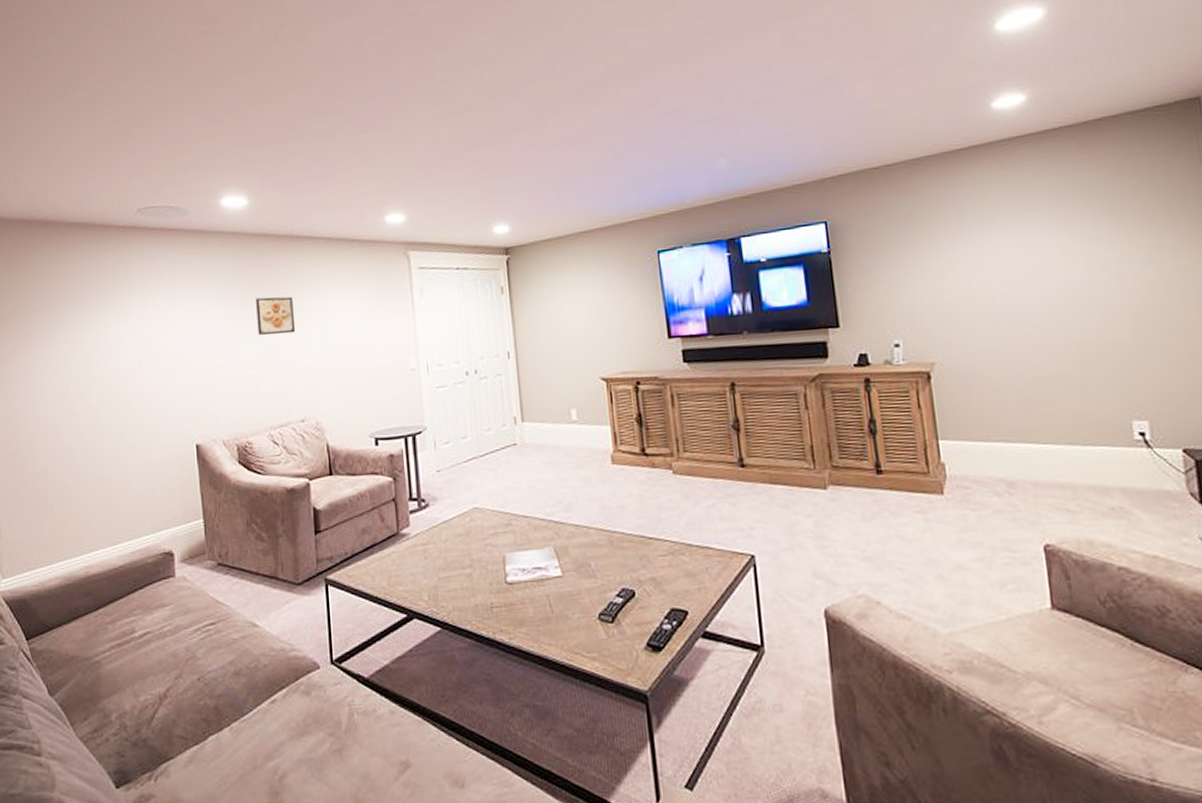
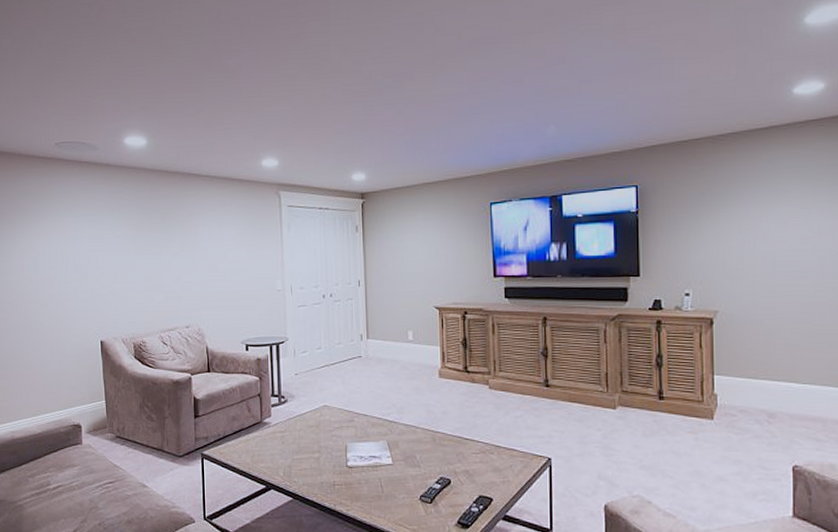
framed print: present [256,296,296,336] -> none [152,223,184,255]

